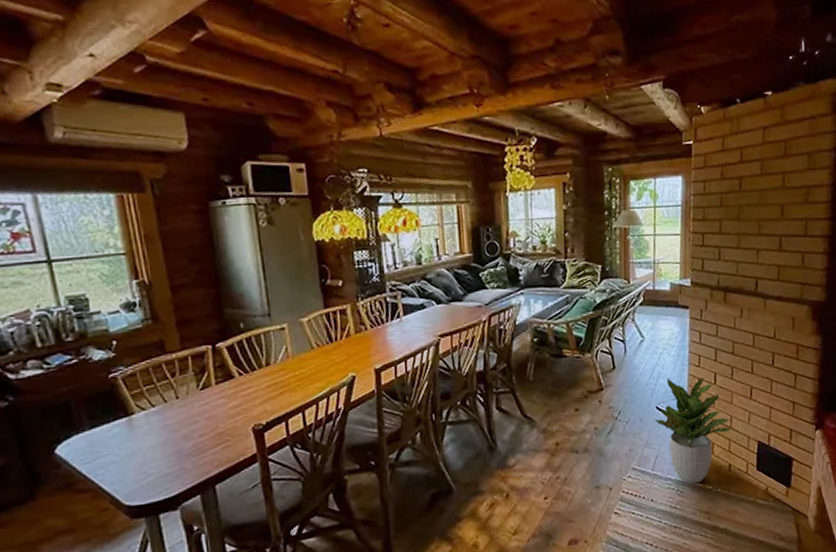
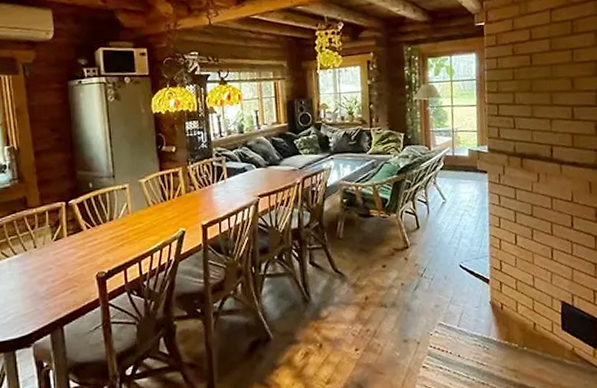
potted plant: present [654,378,731,484] -> none [458,238,534,341]

